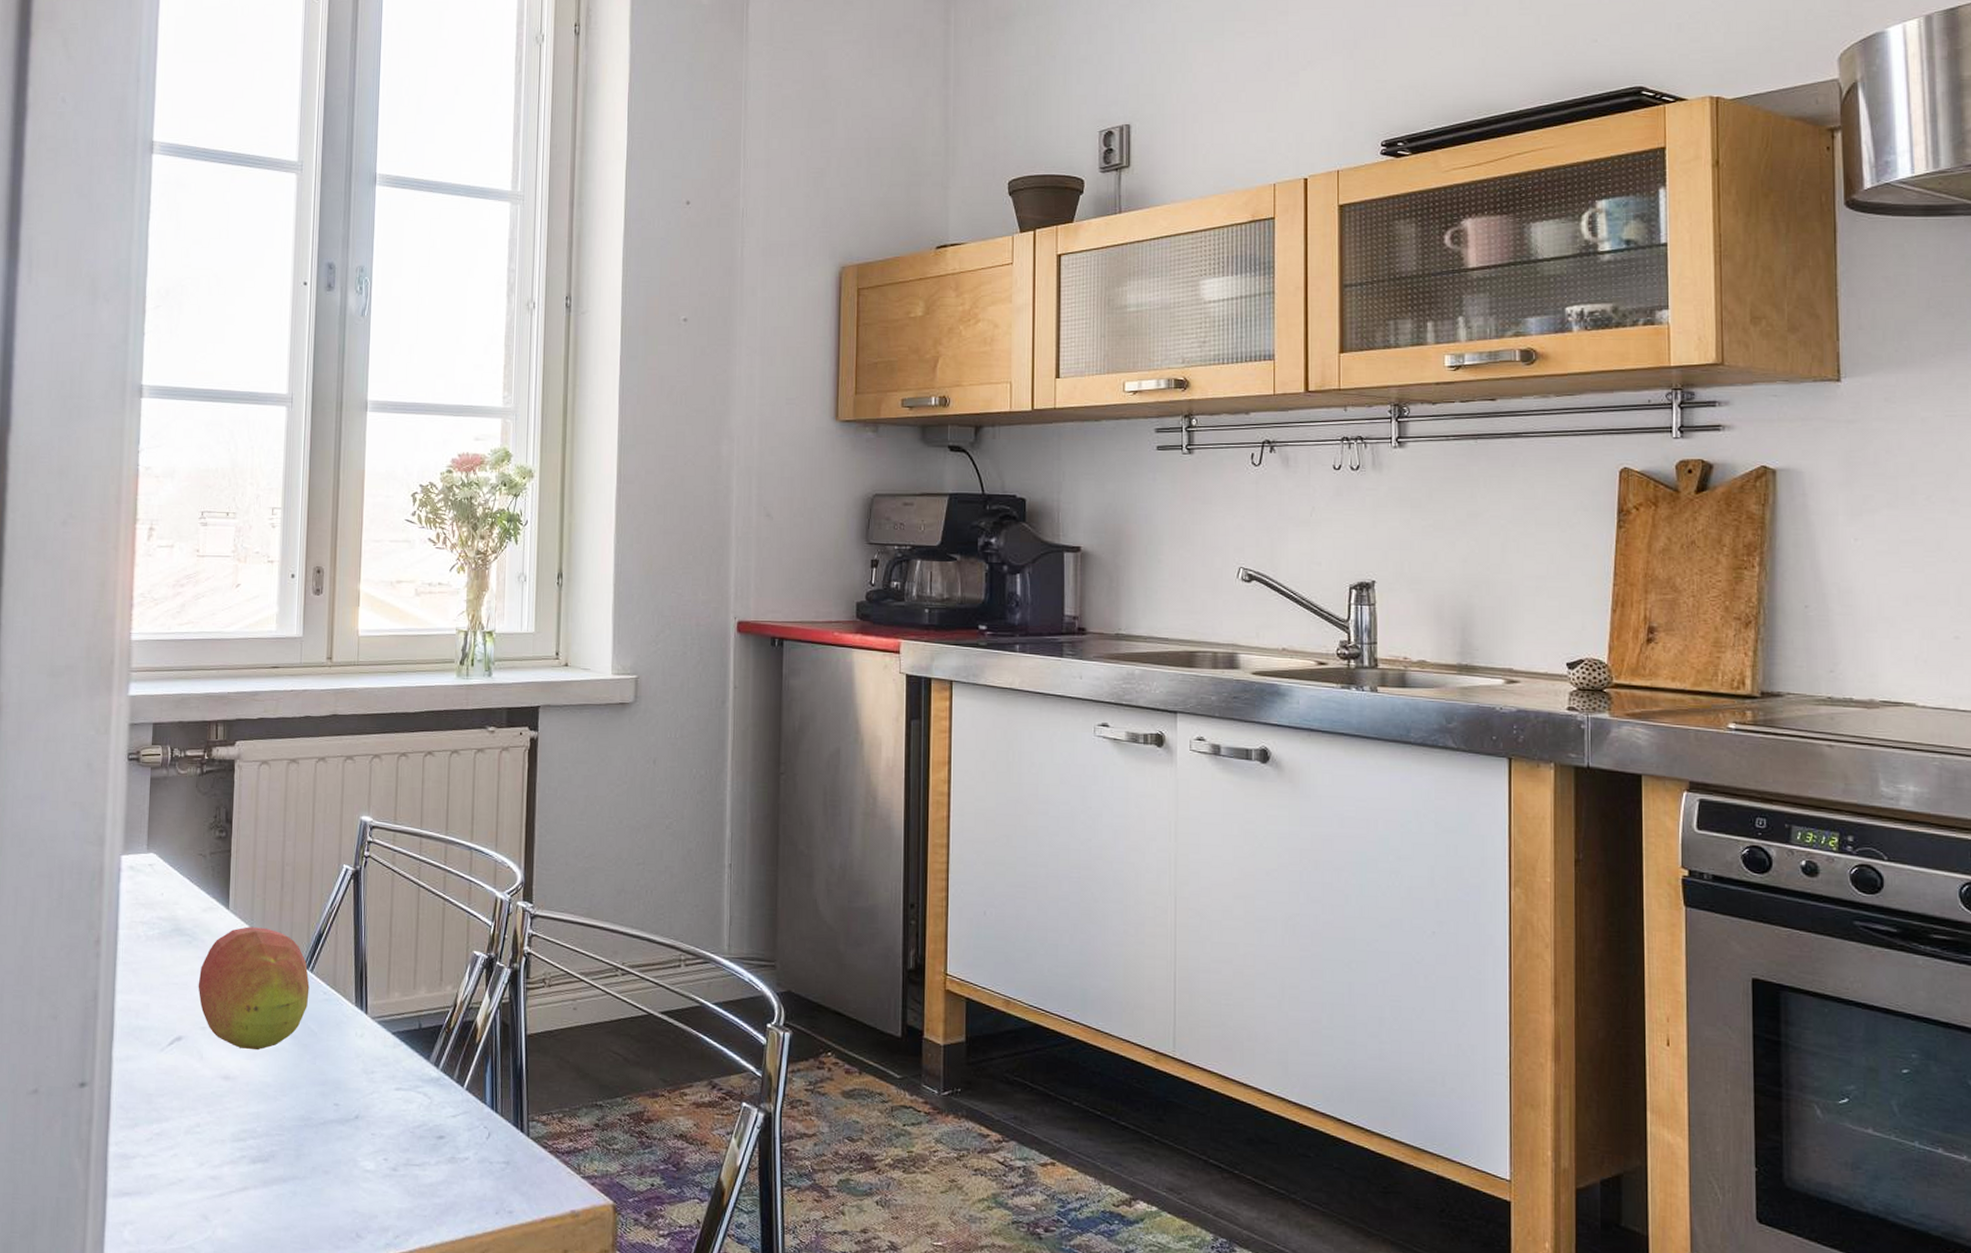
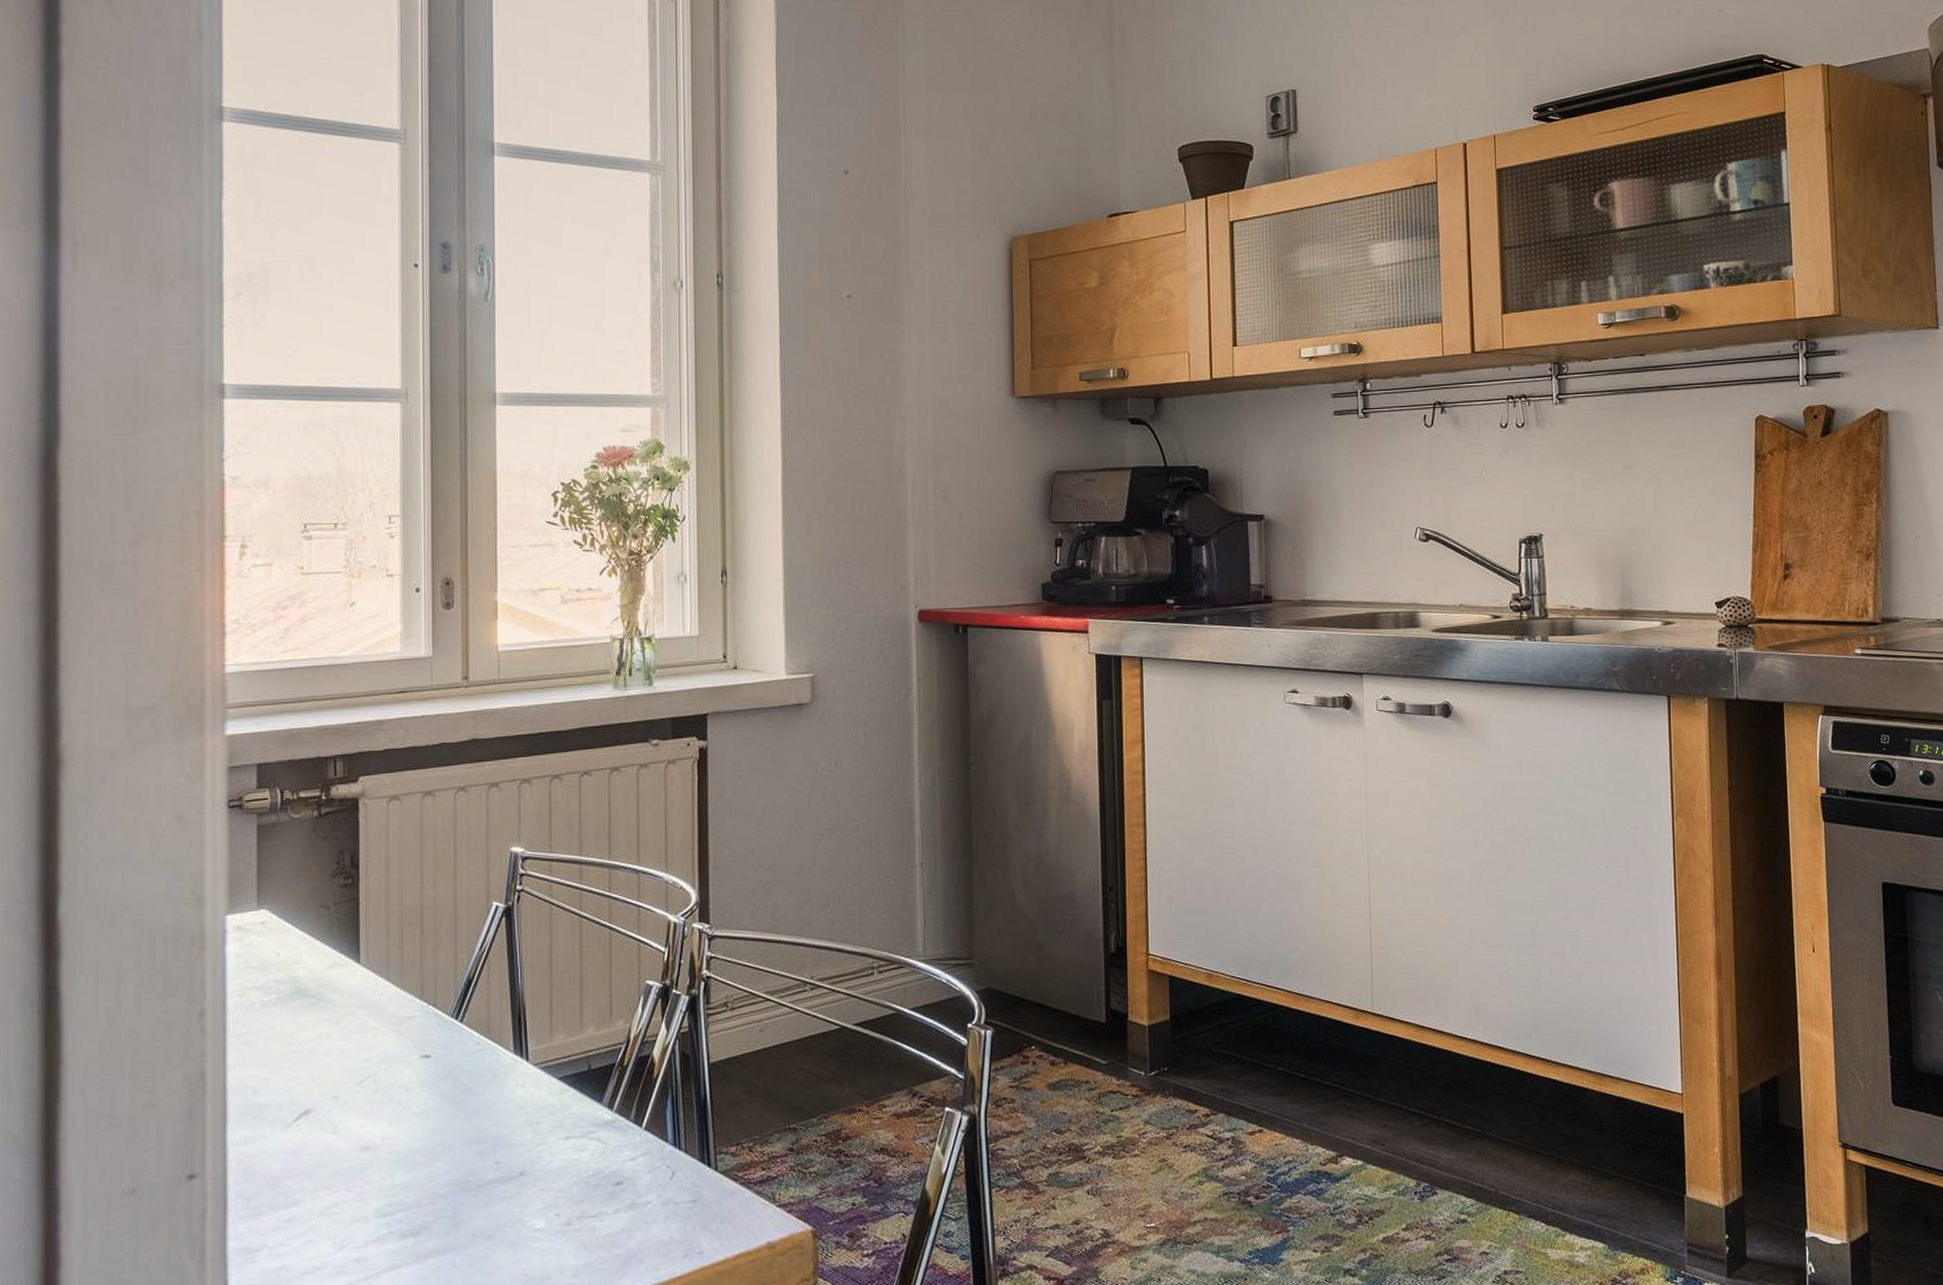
fruit: present [198,927,310,1051] -> none [327,979,460,1115]

